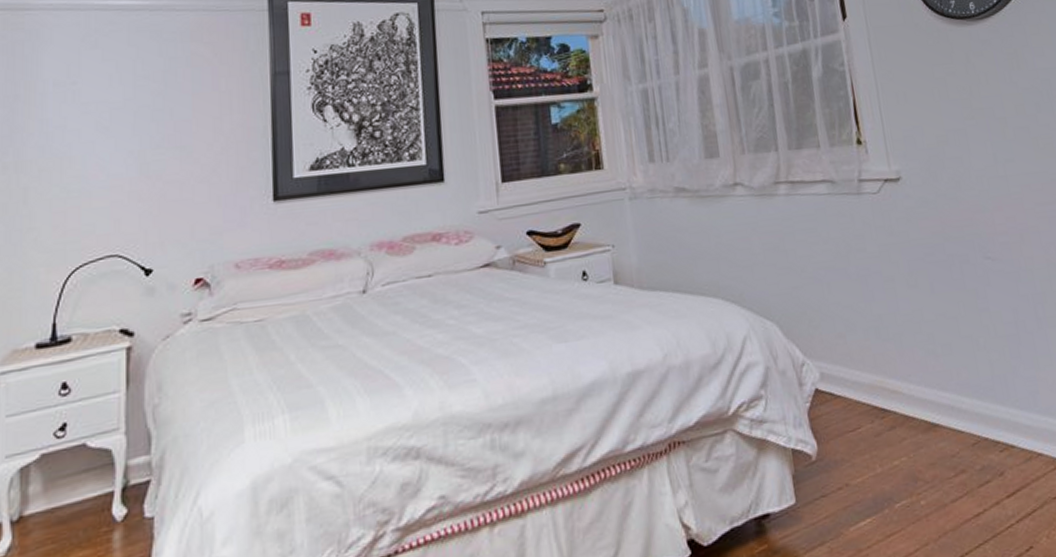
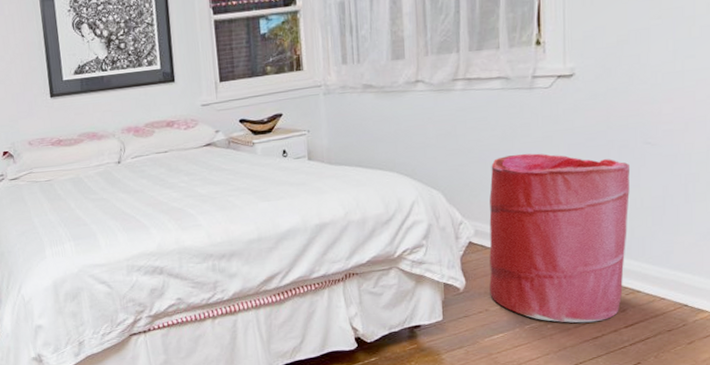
laundry hamper: none [828,271,997,496] -> present [489,153,631,323]

